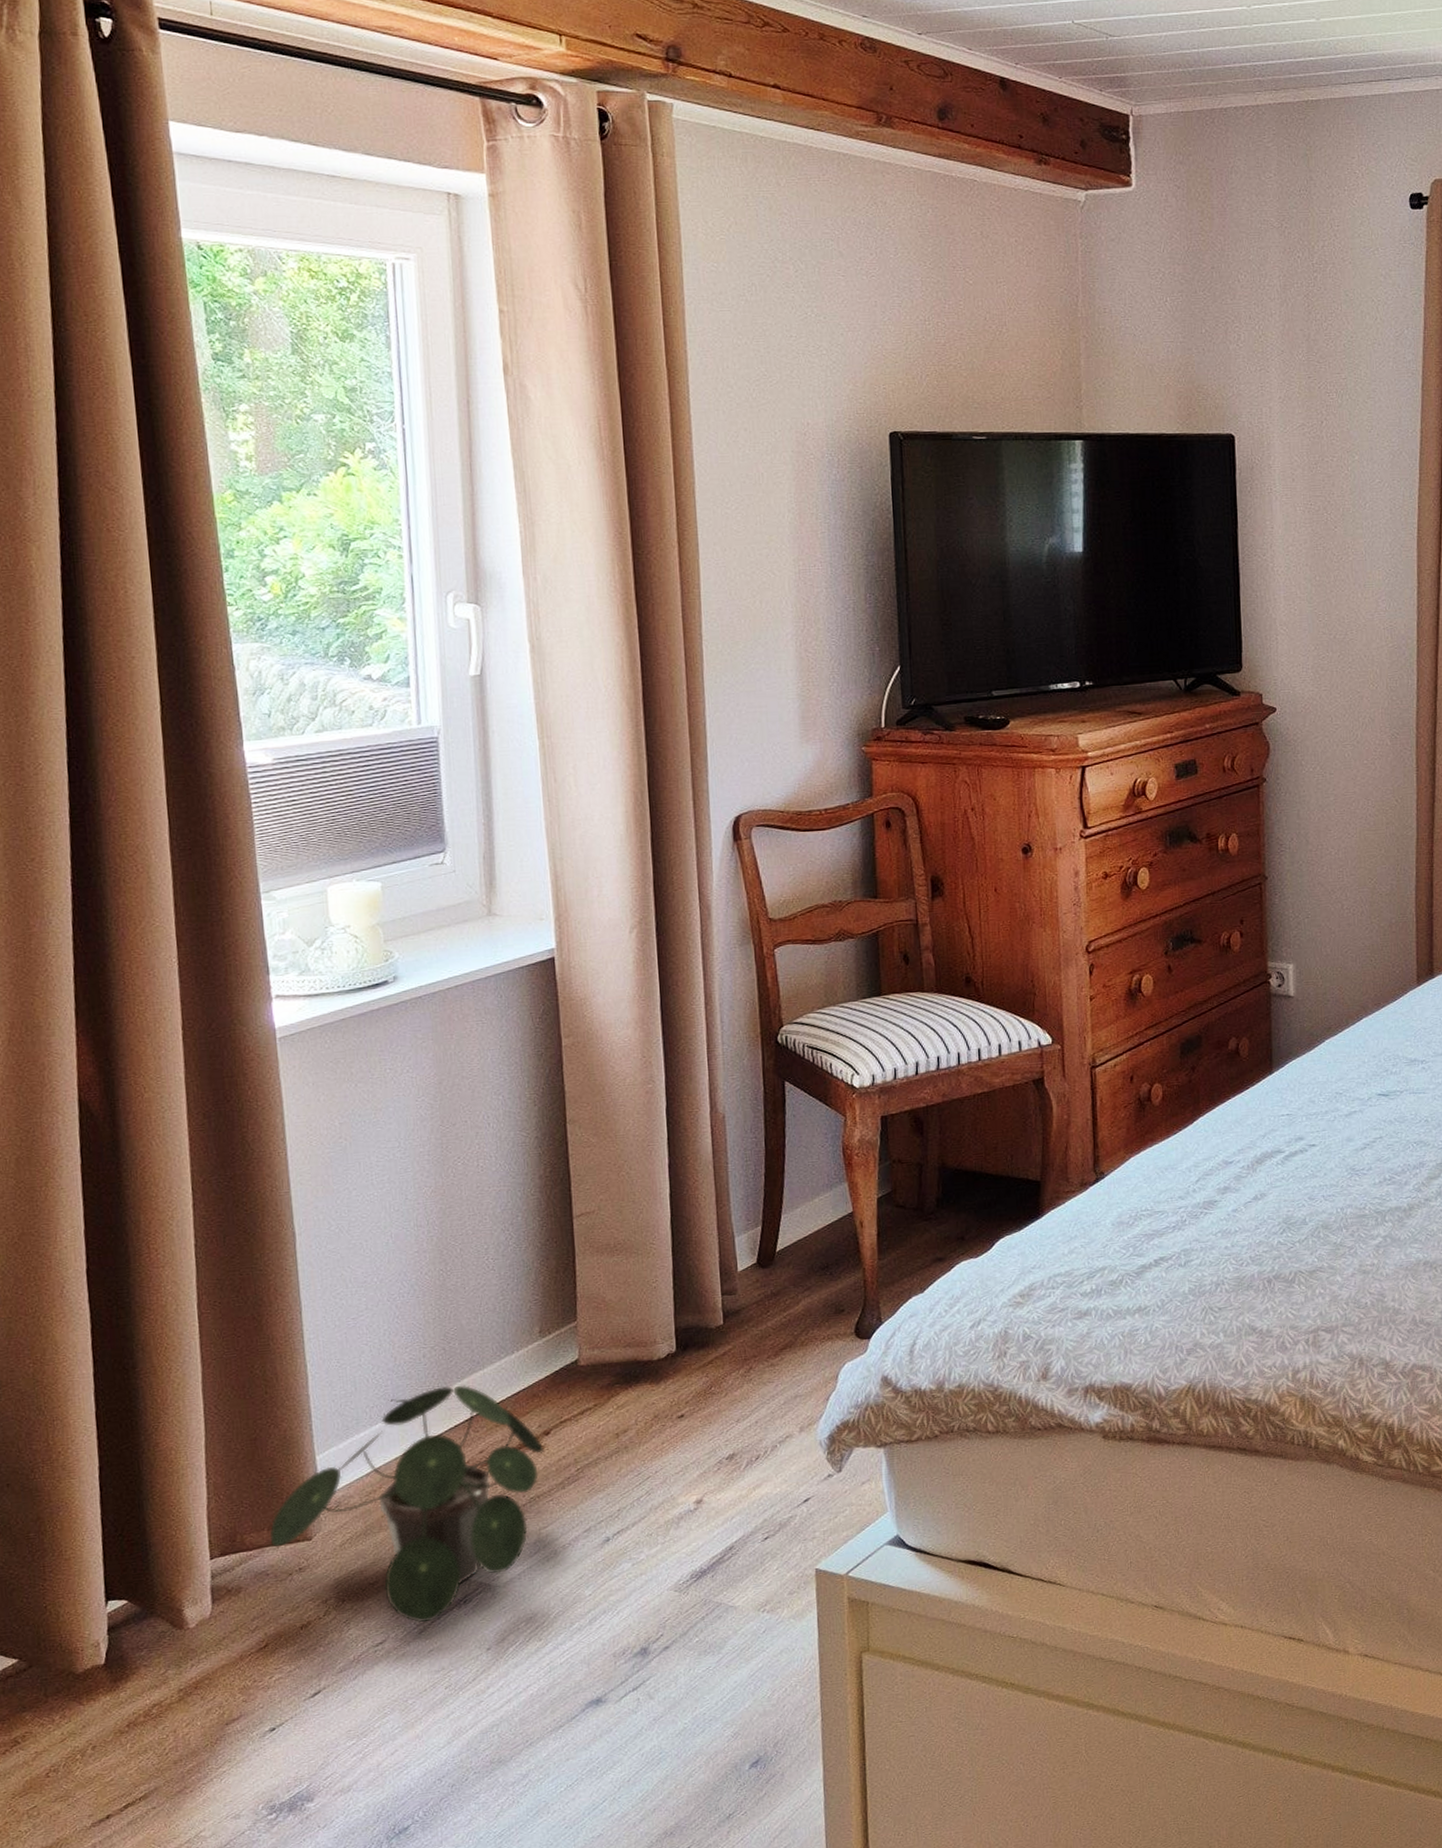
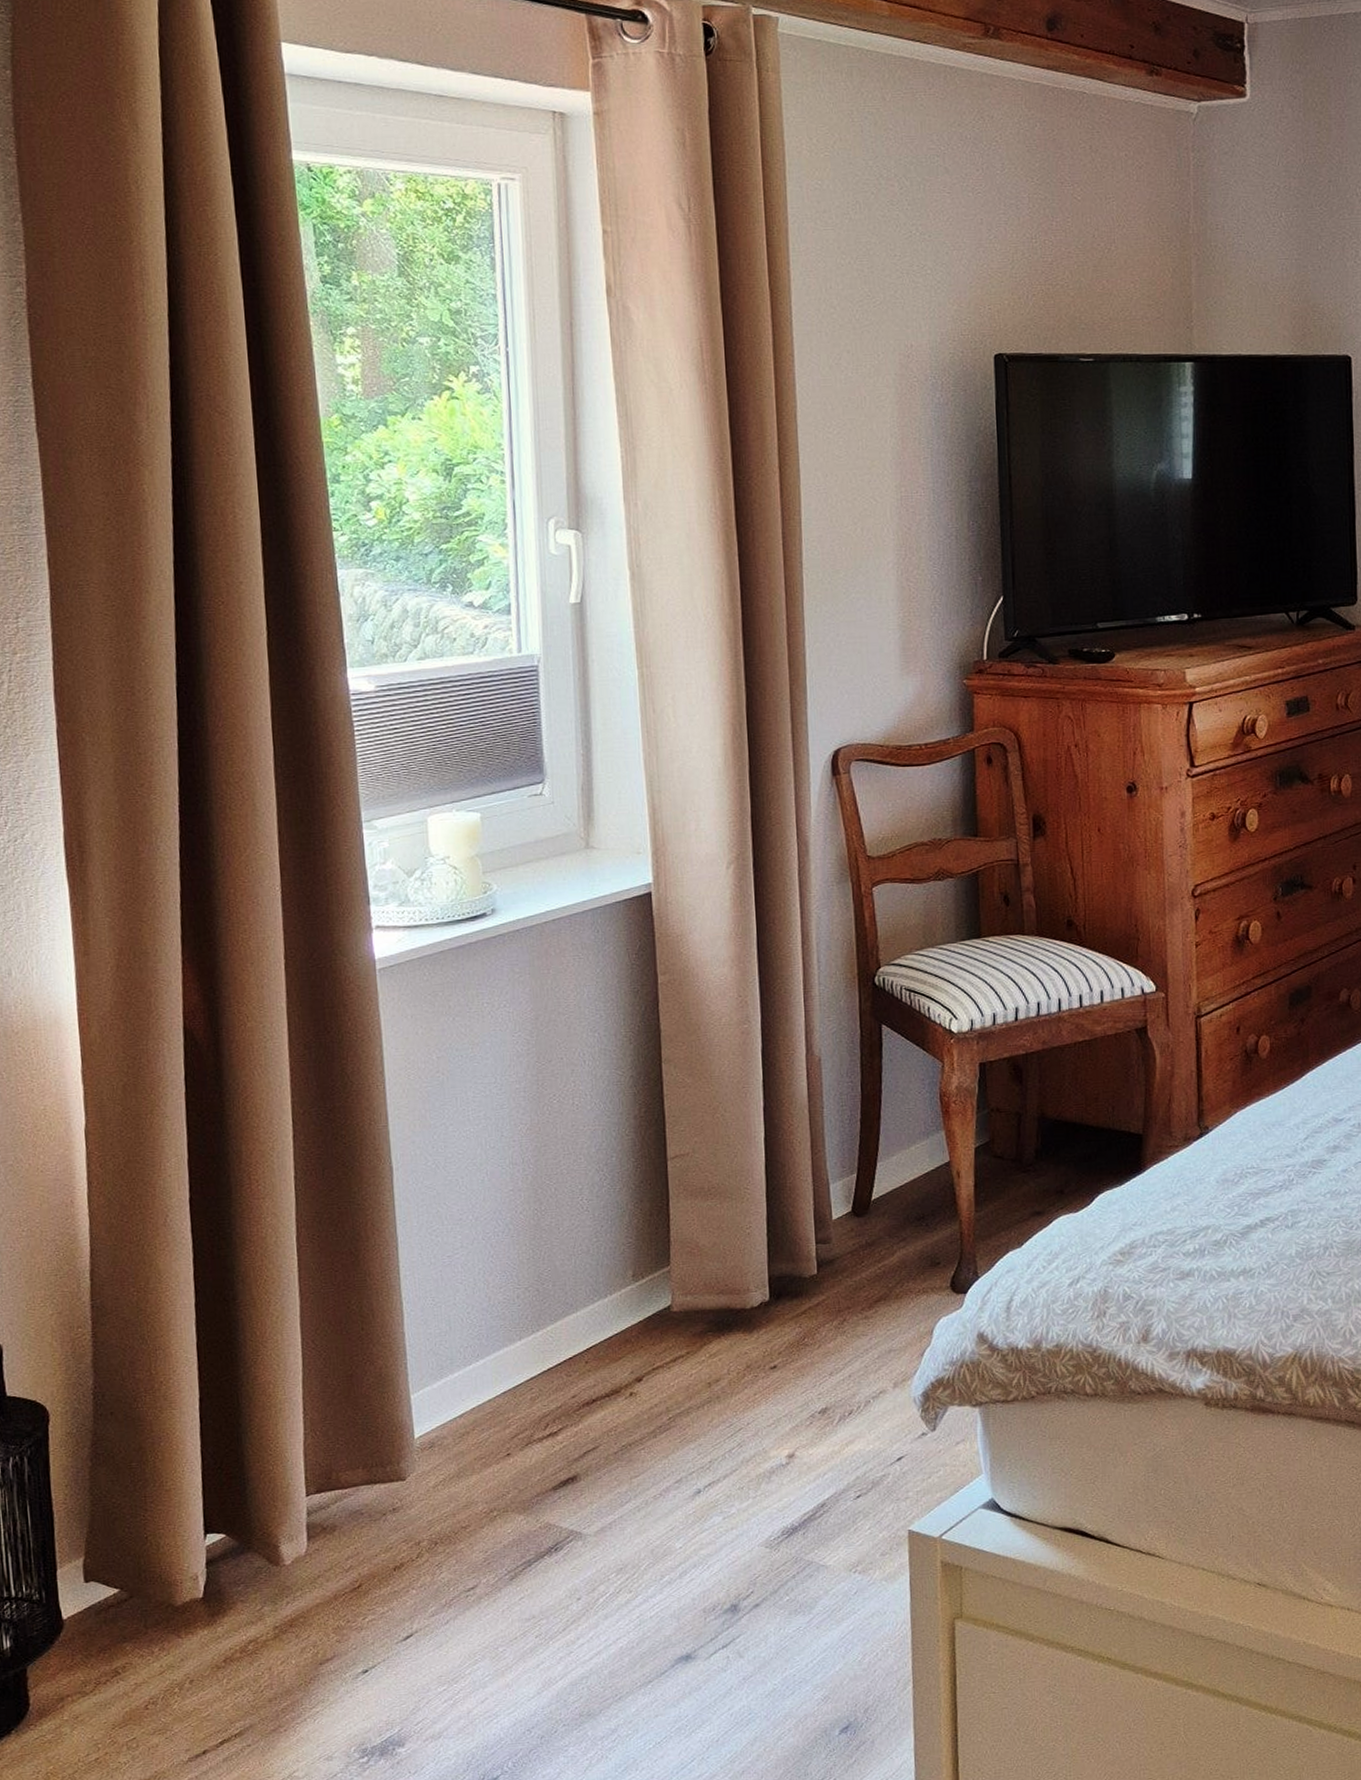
potted plant: present [269,1385,545,1623] -> none [364,1327,637,1569]

